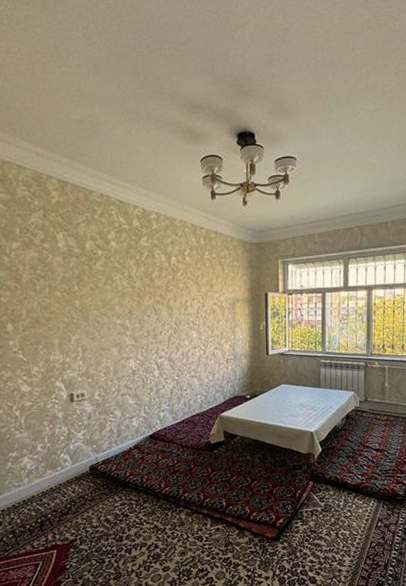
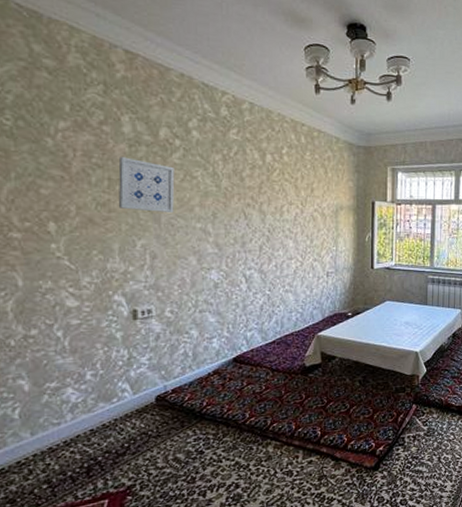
wall art: none [56,268,99,313] -> present [118,157,175,214]

